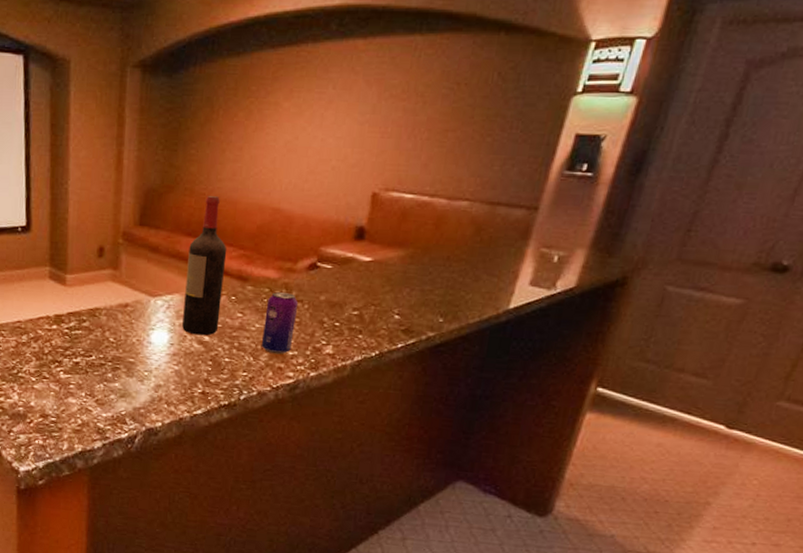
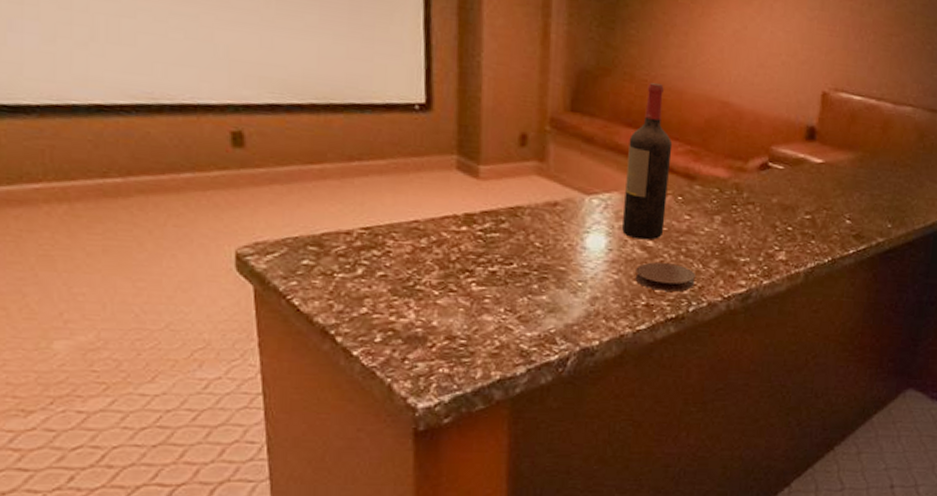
coaster: none [193,355,247,382] -> present [635,262,696,292]
beverage can: present [261,292,299,355] -> none [710,193,750,261]

